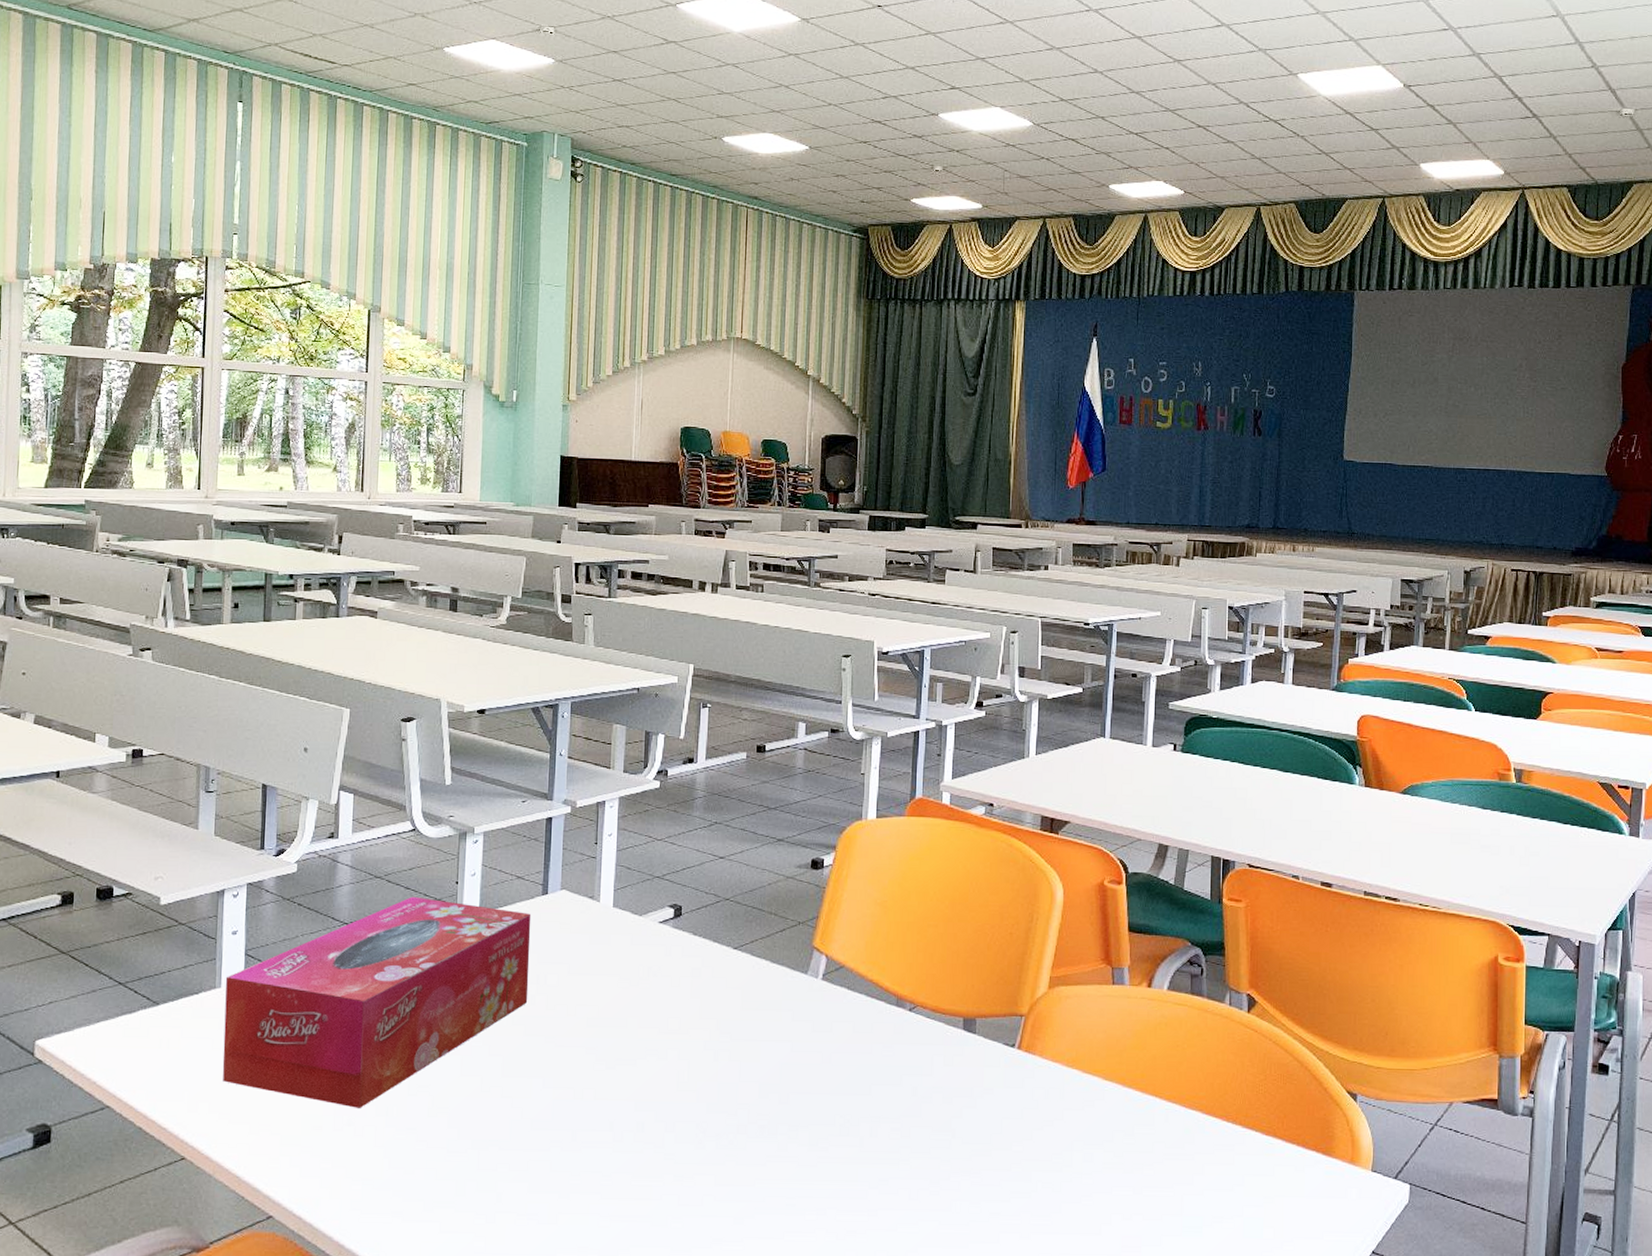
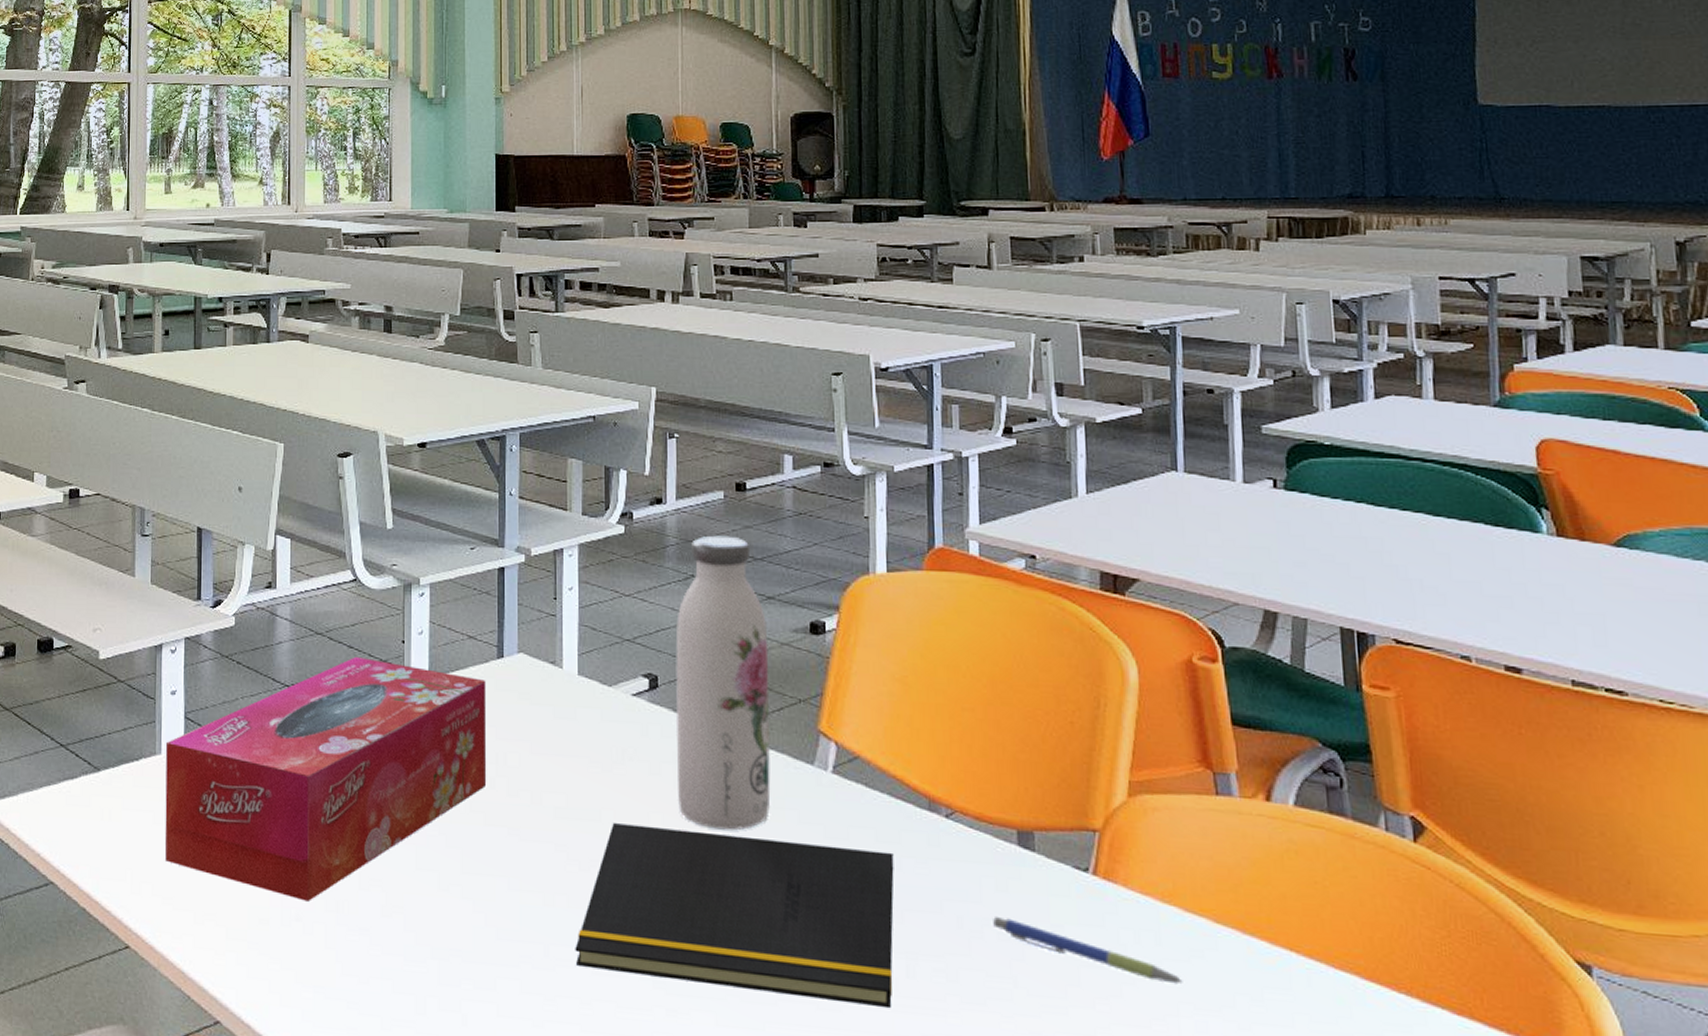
notepad: none [599,1028,866,1162] -> present [575,823,894,1009]
water bottle: none [692,789,776,1029] -> present [675,535,771,831]
pen: none [940,1084,1078,1127] -> present [993,915,1183,984]

